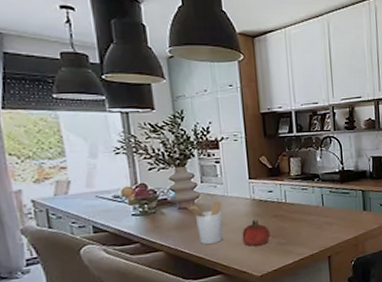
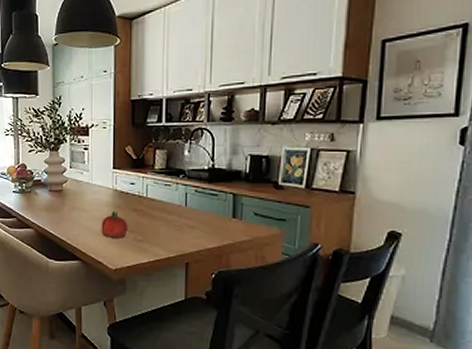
utensil holder: present [186,201,223,245] -> none [55,187,86,230]

